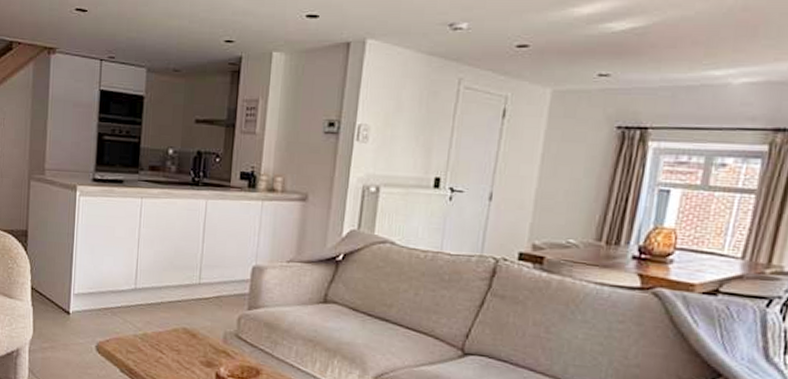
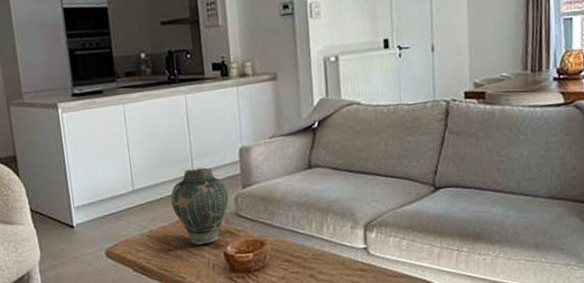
vase: none [170,278,233,360] -> present [170,167,229,245]

